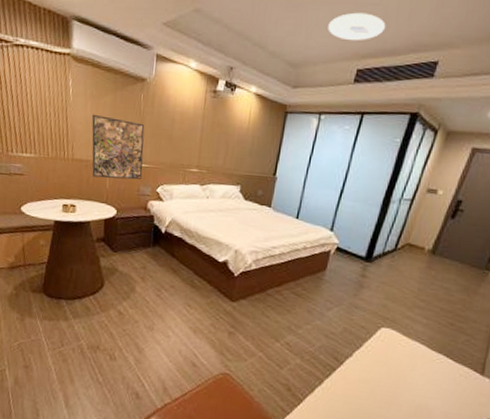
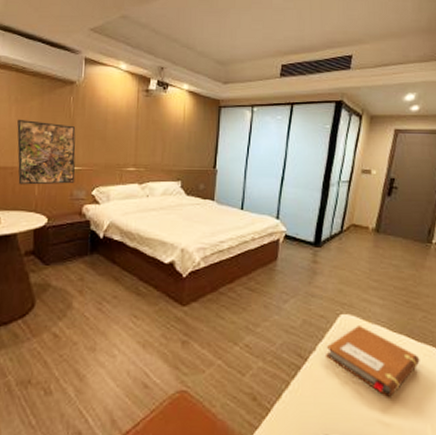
ceiling light: present [328,12,386,41] -> none [250,16,302,40]
notebook: none [361,340,455,407] -> present [326,326,420,397]

